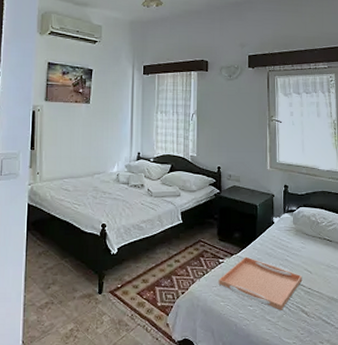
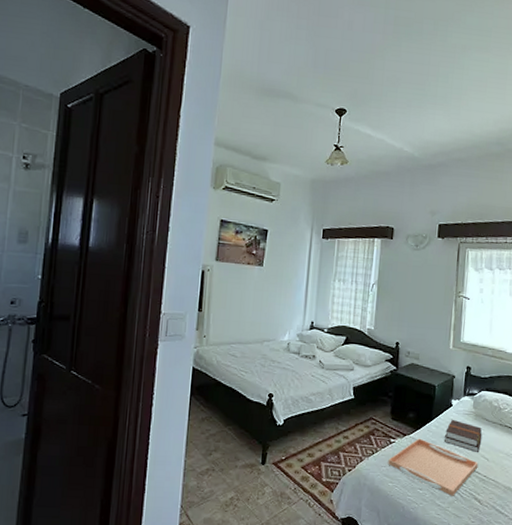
hardback book: none [268,236,304,266] -> present [444,419,482,452]

